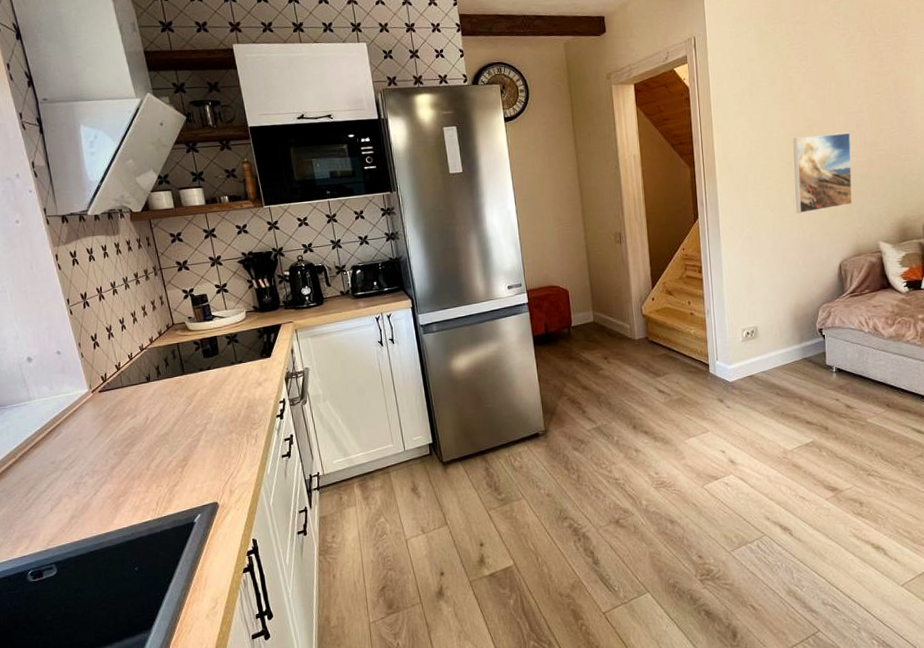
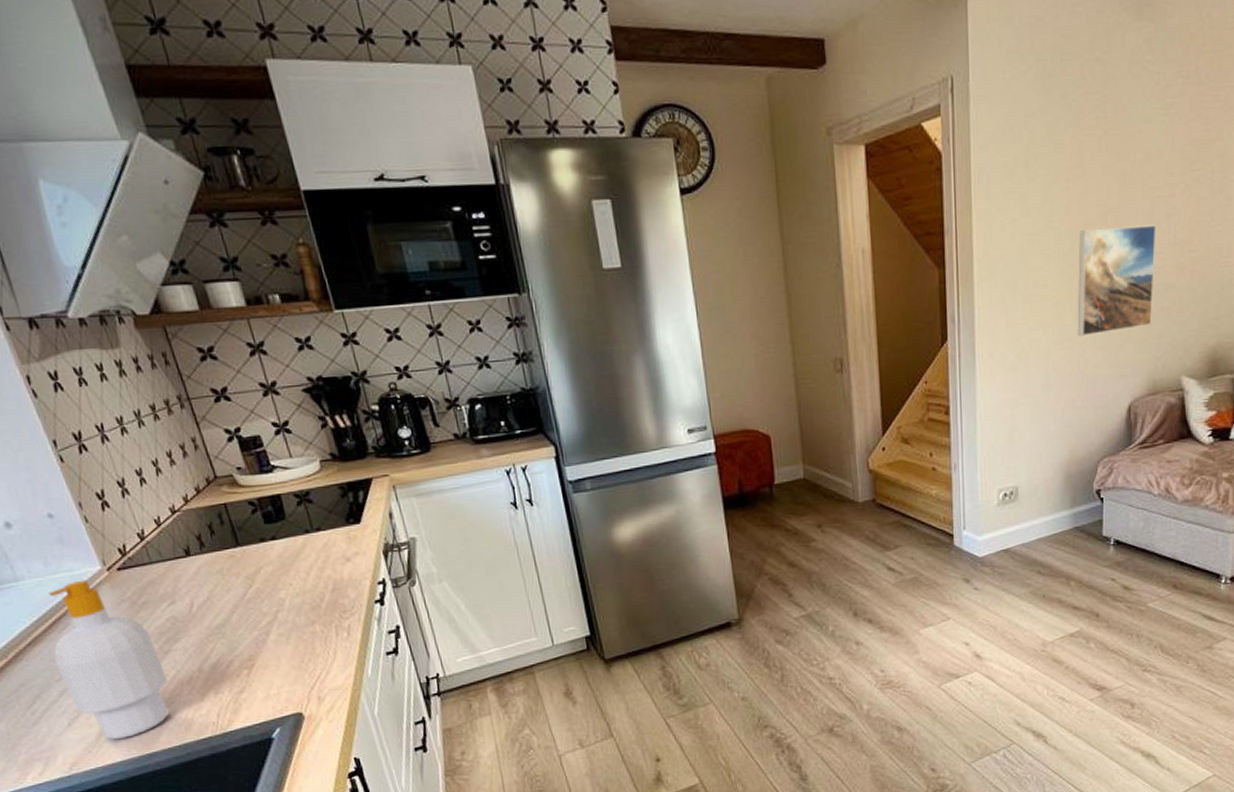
soap bottle: none [48,399,124,521] -> present [48,580,169,739]

